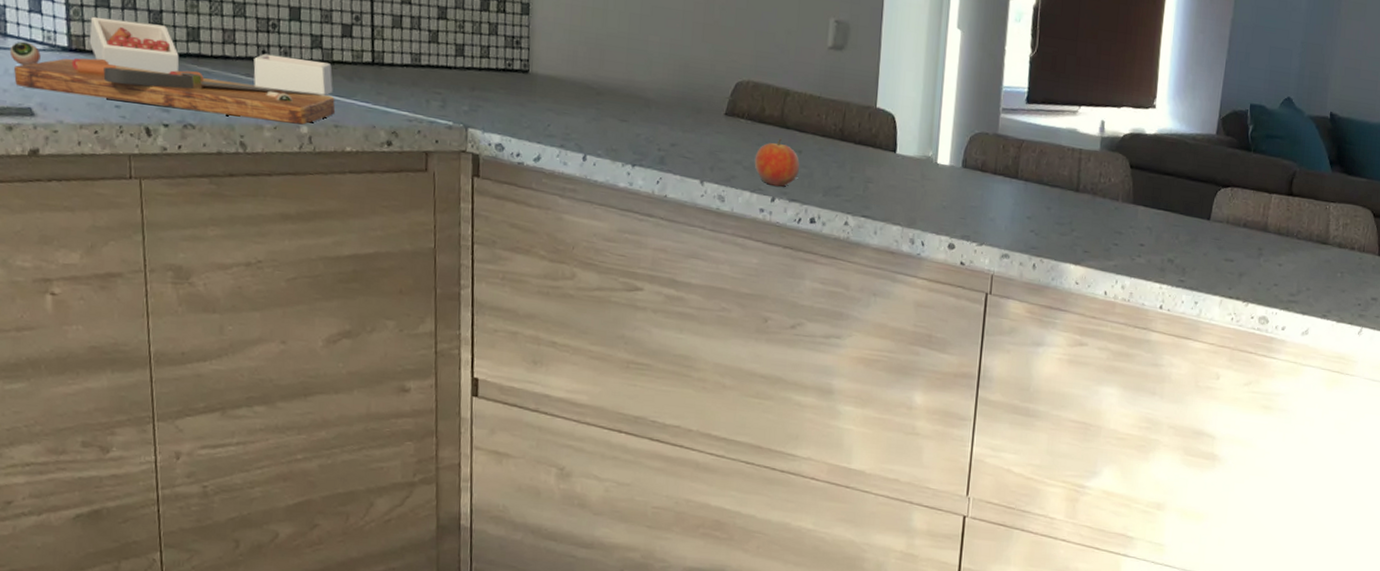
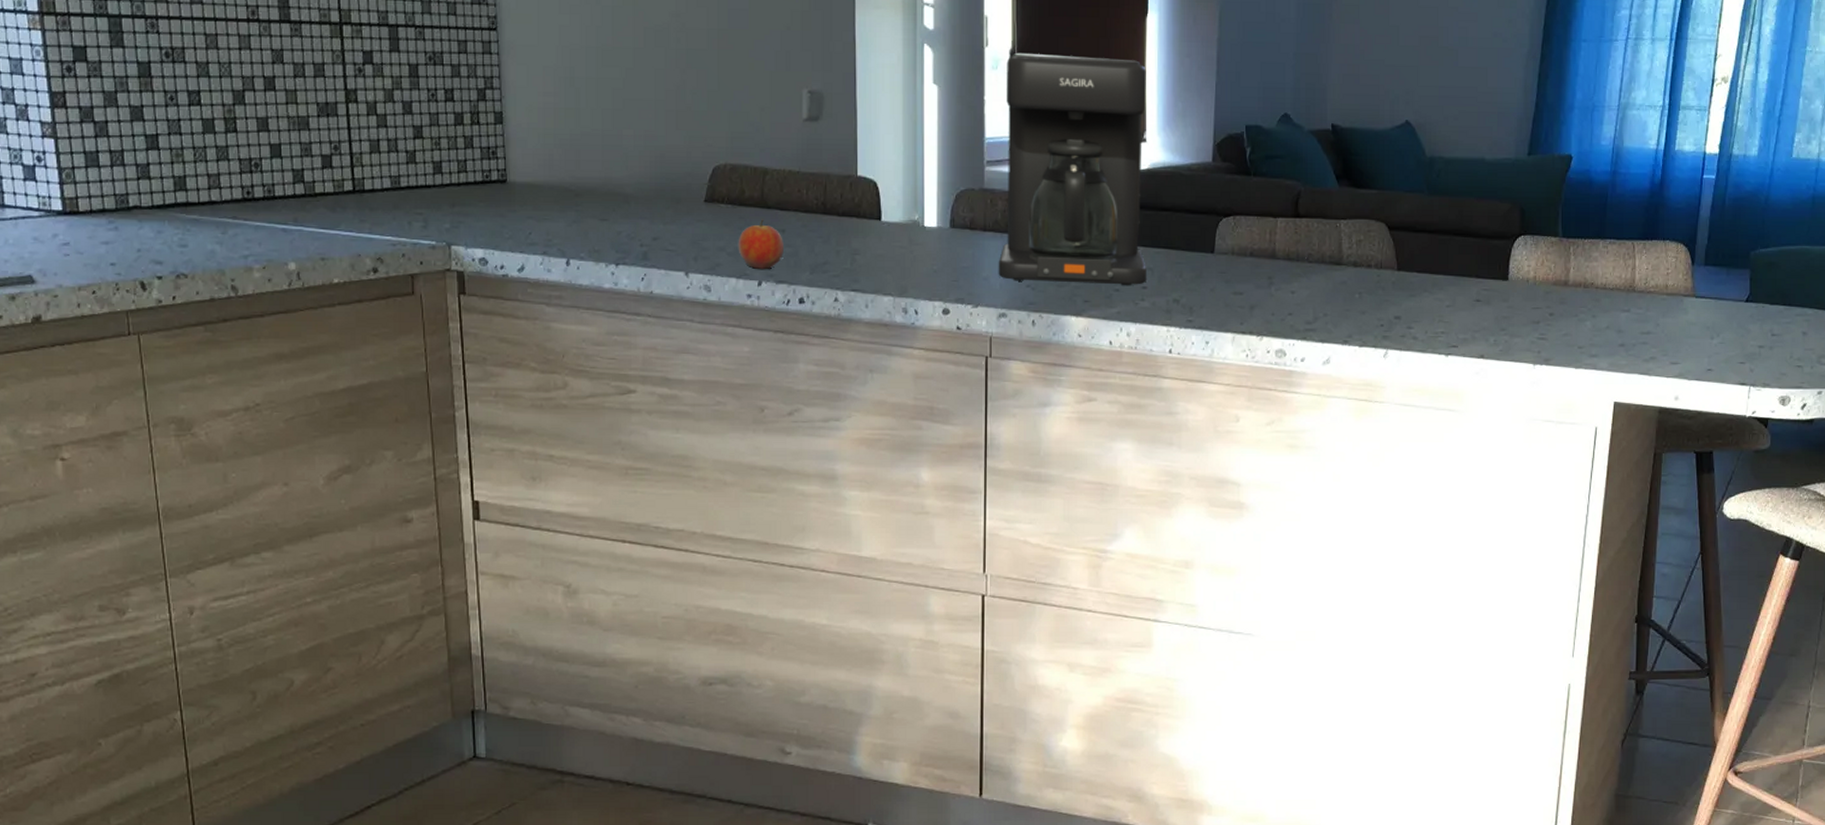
cutting board: present [9,16,336,125] -> none [8,177,321,263]
coffee maker: none [1004,8,1162,242] -> present [998,52,1146,286]

